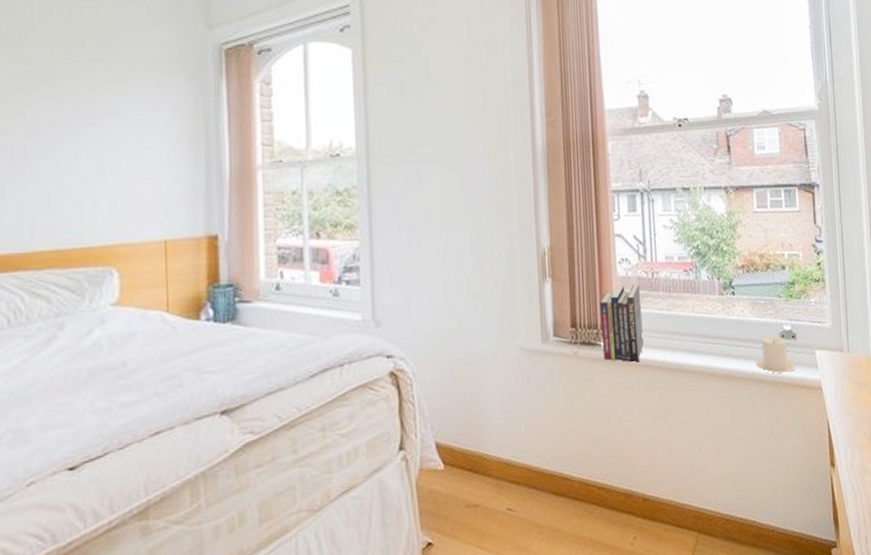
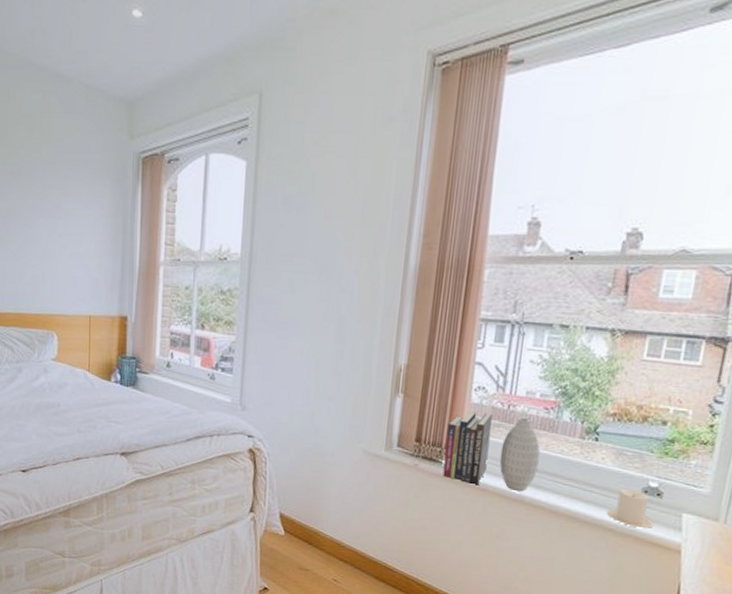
vase: none [653,284,690,361] -> present [499,418,541,492]

